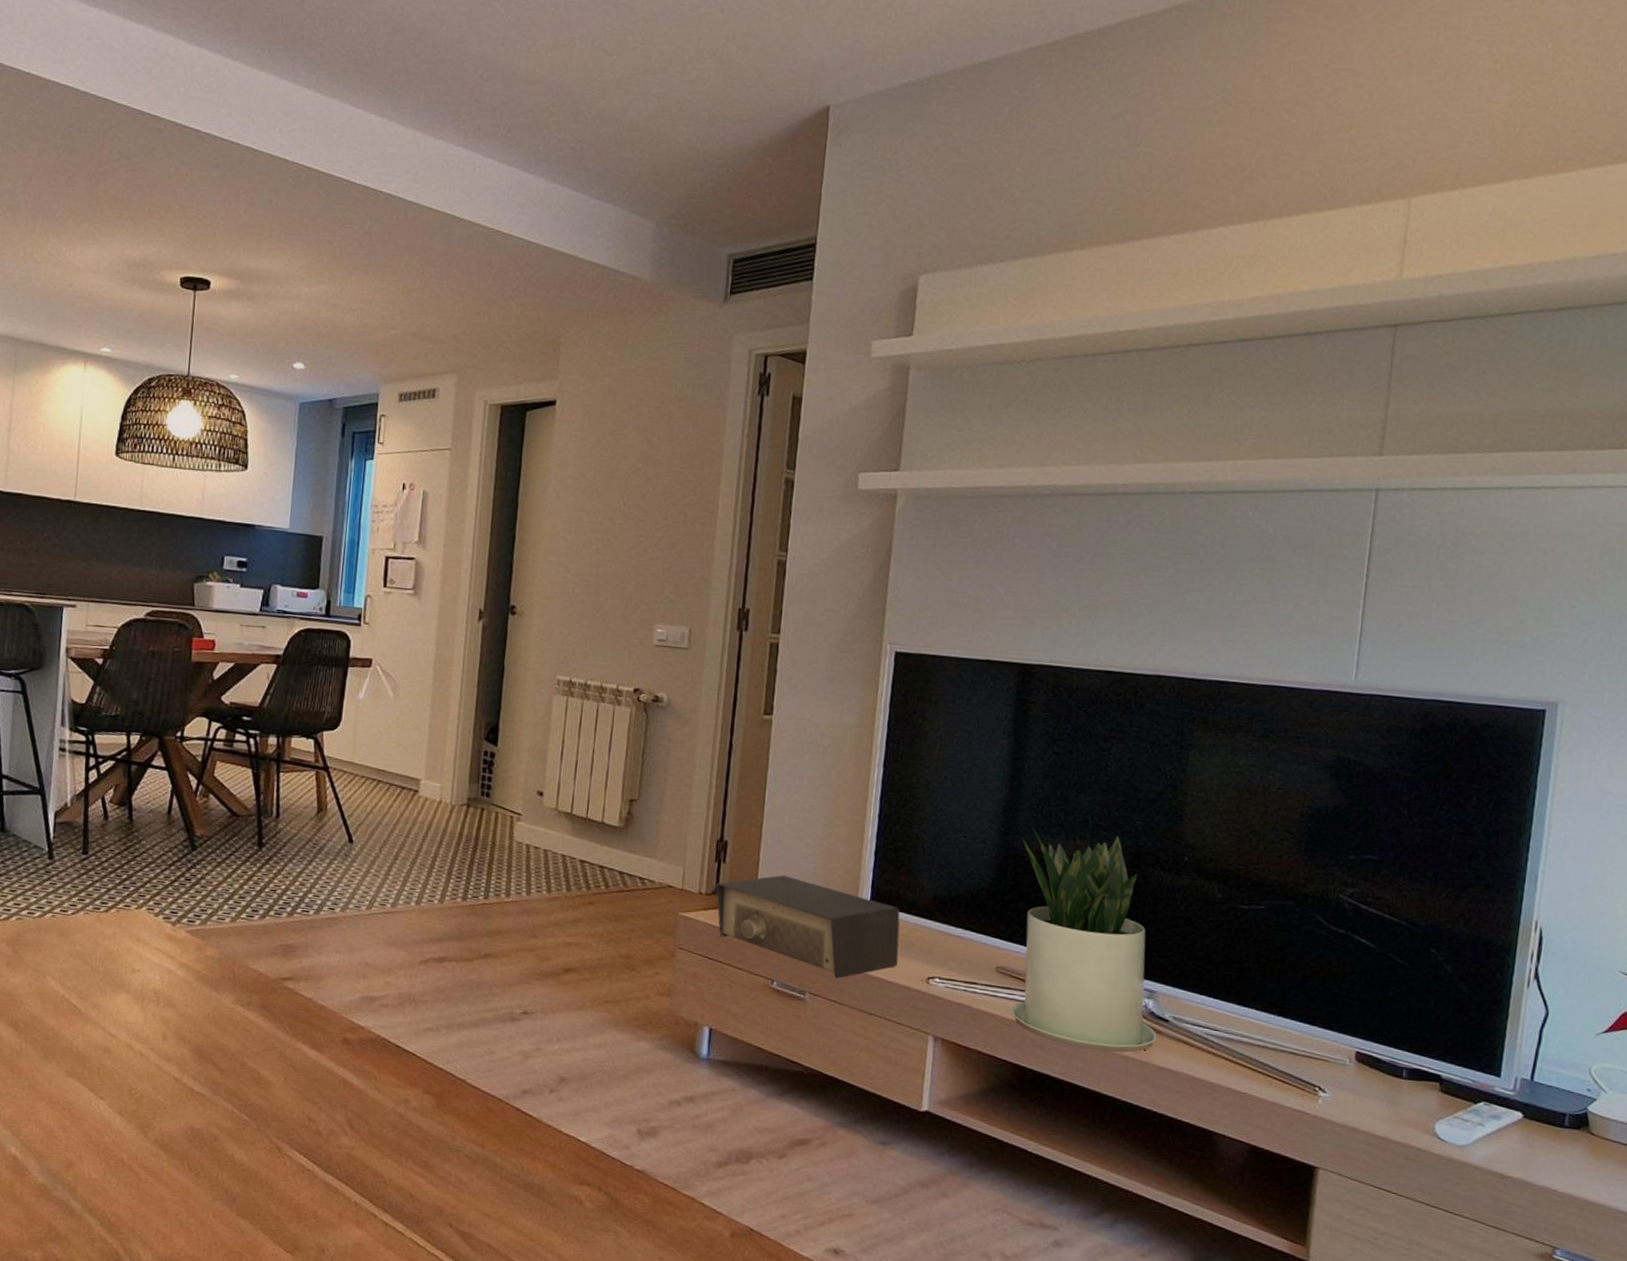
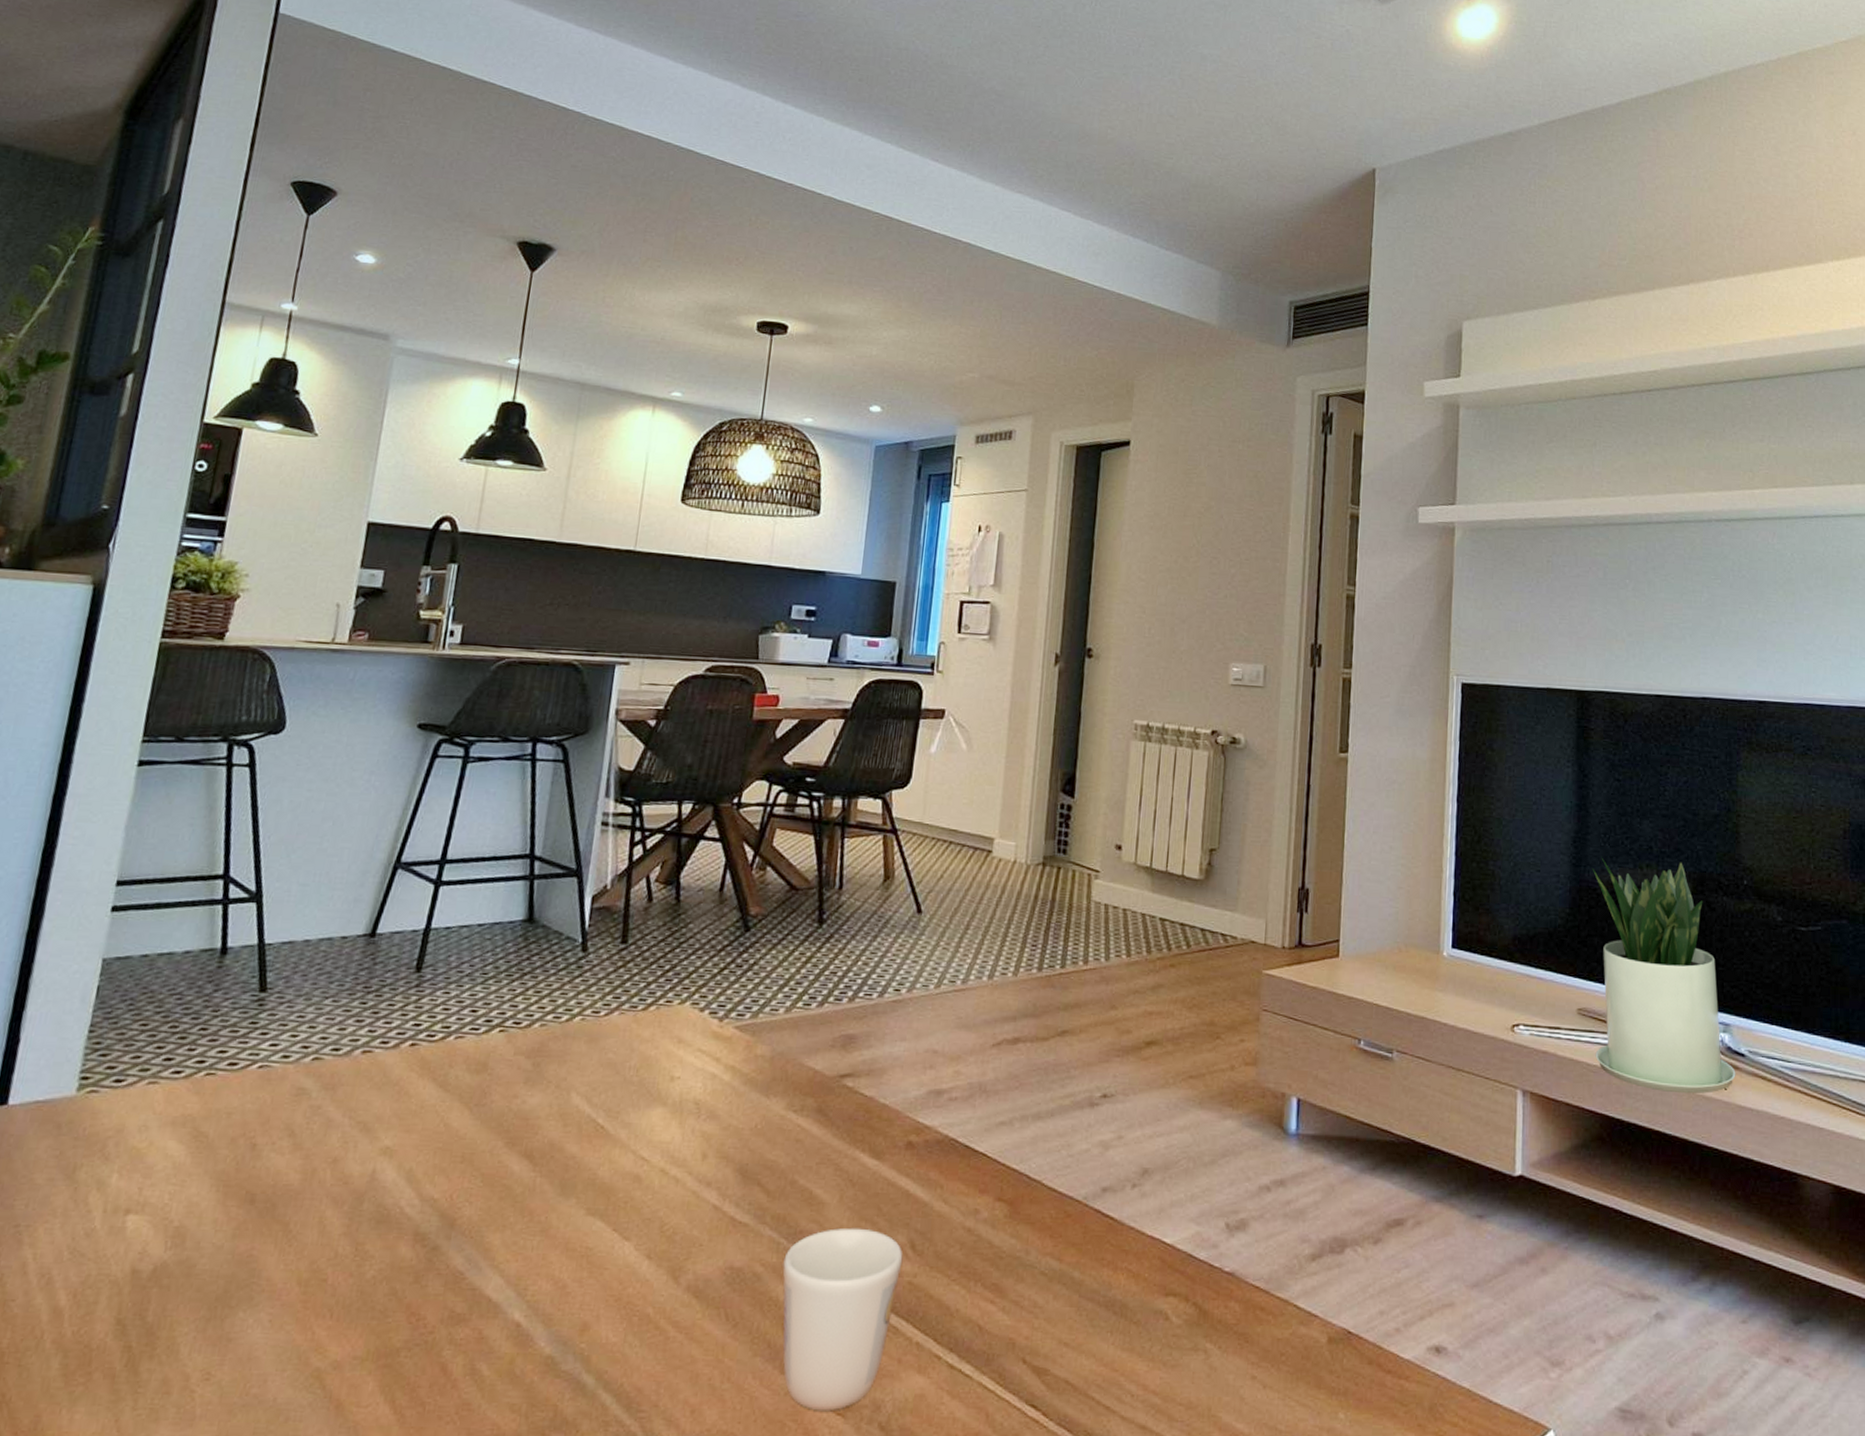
mug: none [236,1104,342,1249] -> present [782,1227,903,1411]
speaker: present [715,874,900,979] -> none [1298,922,1483,1033]

